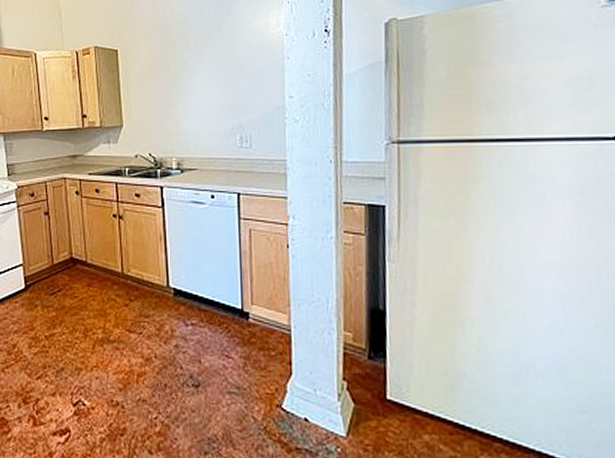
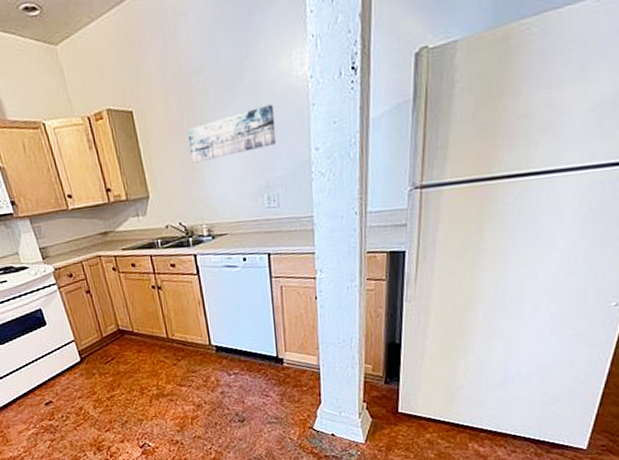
wall art: none [166,54,252,100] -> present [187,104,277,163]

